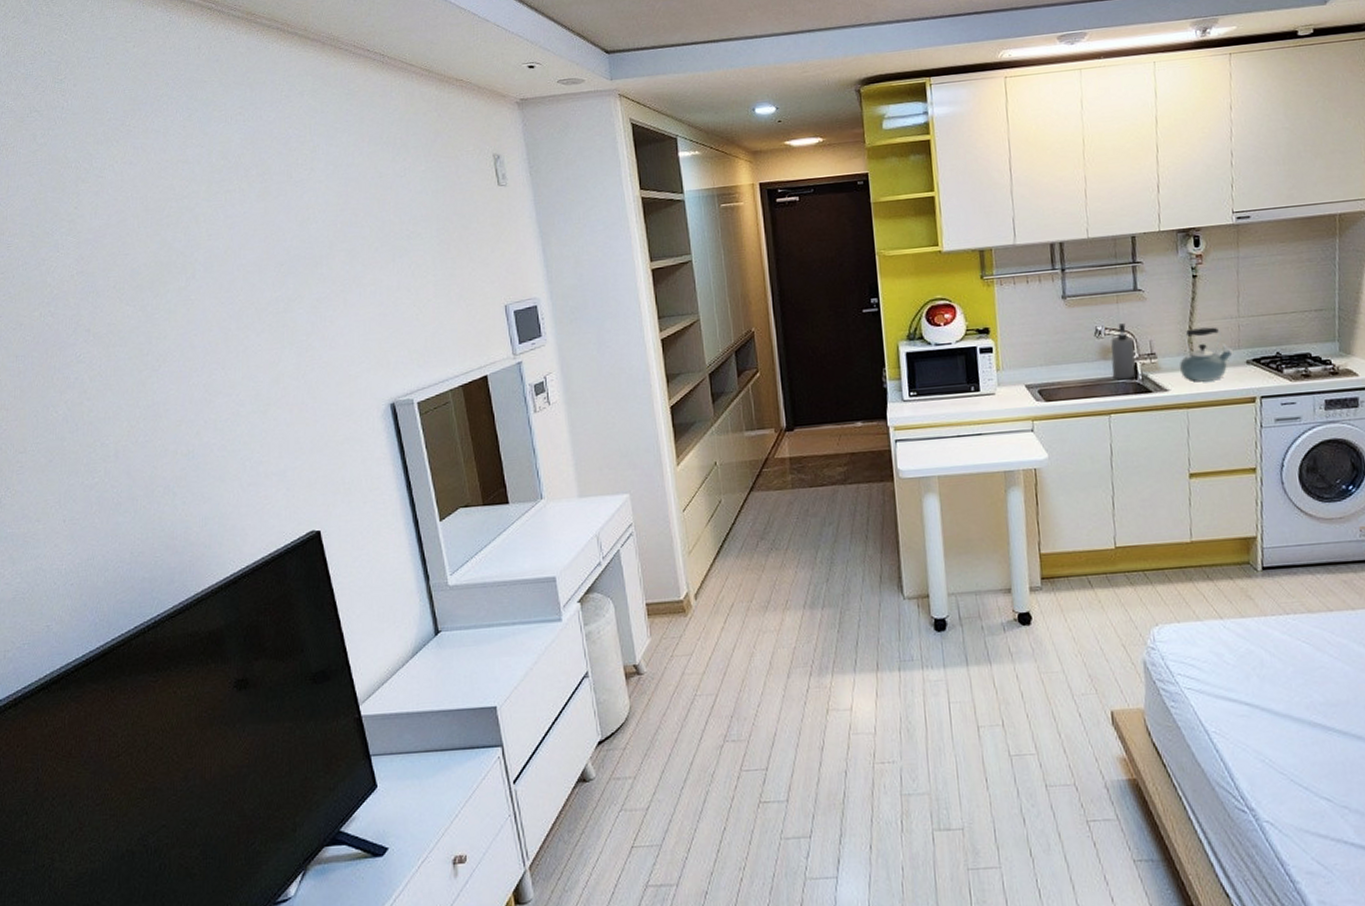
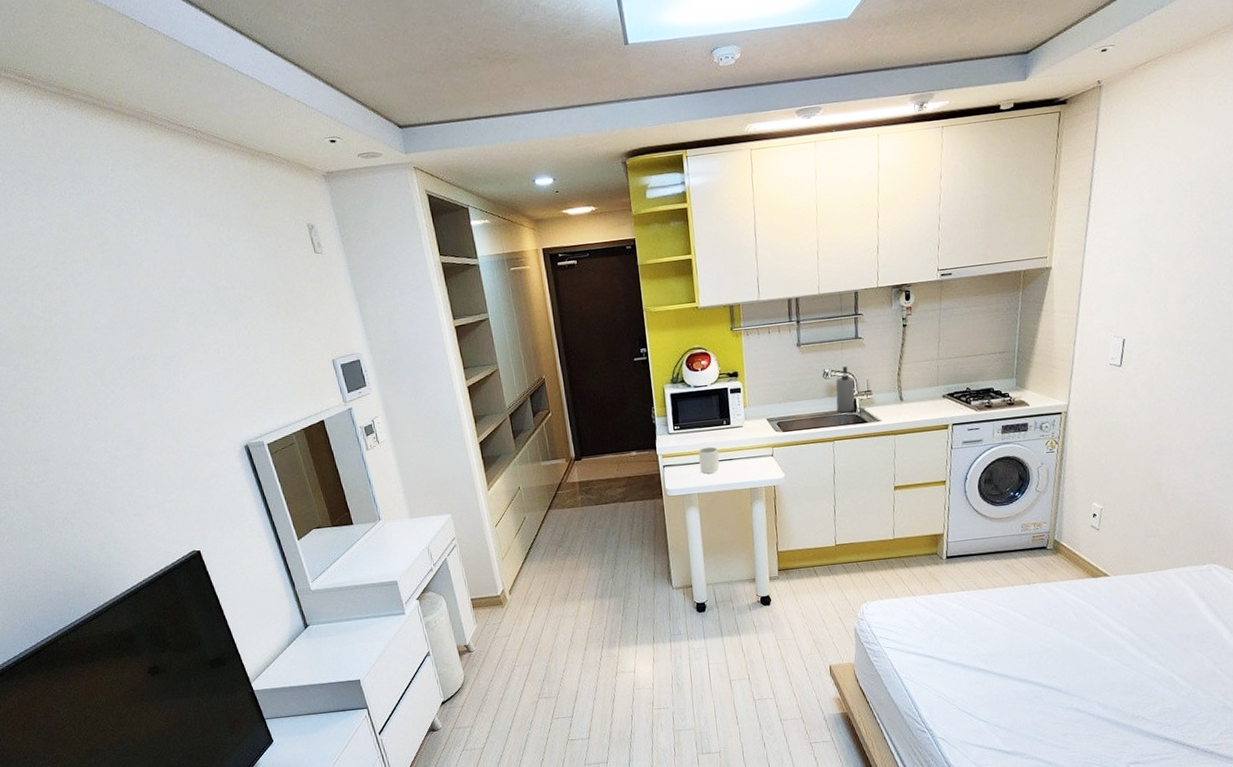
mug: none [939,418,966,452] -> present [698,446,720,474]
kettle: present [1179,327,1234,382] -> none [889,368,934,413]

